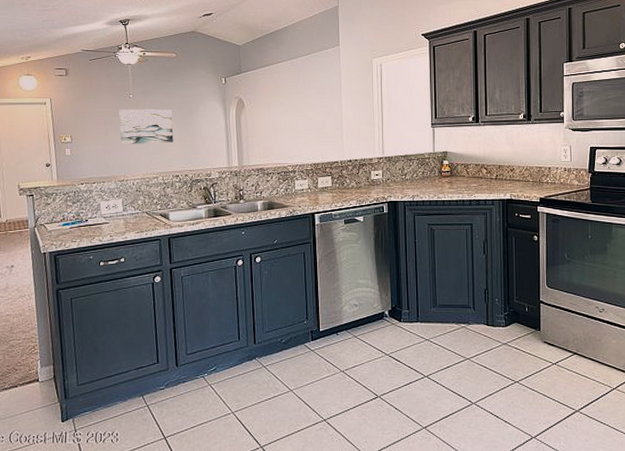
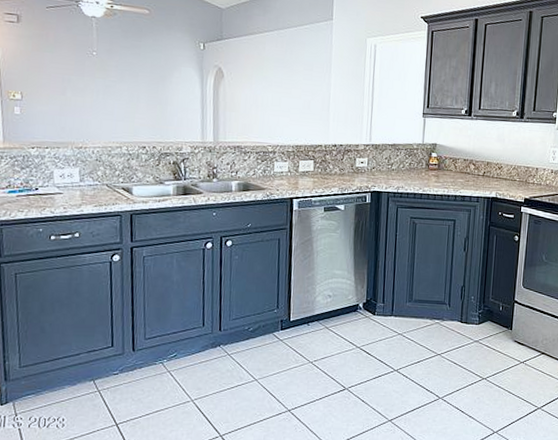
wall art: present [119,109,174,145] -> none [79,67,142,110]

